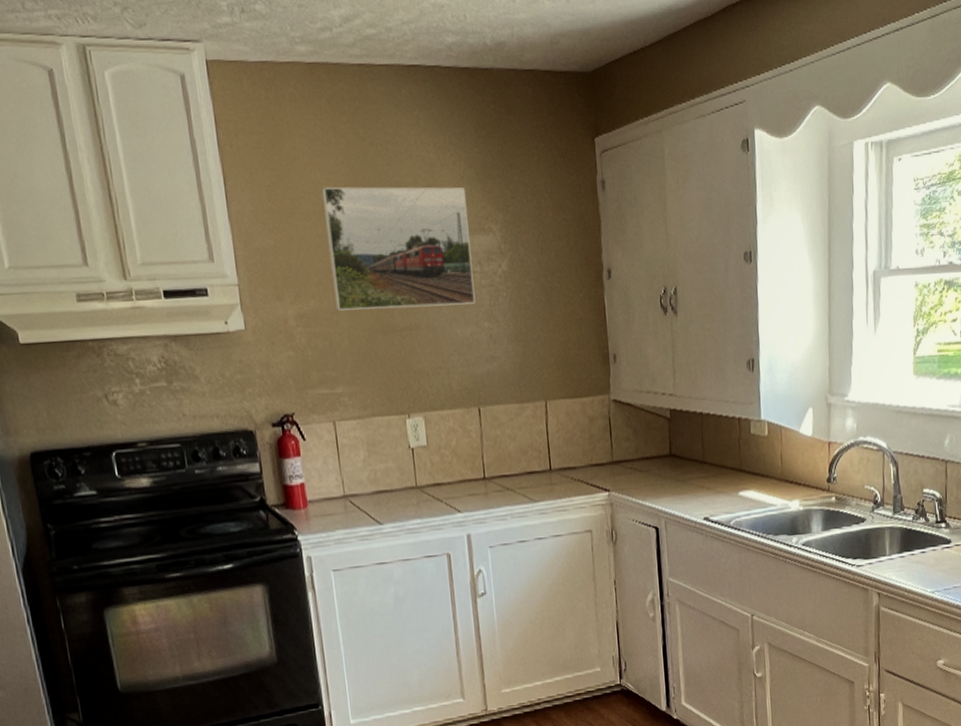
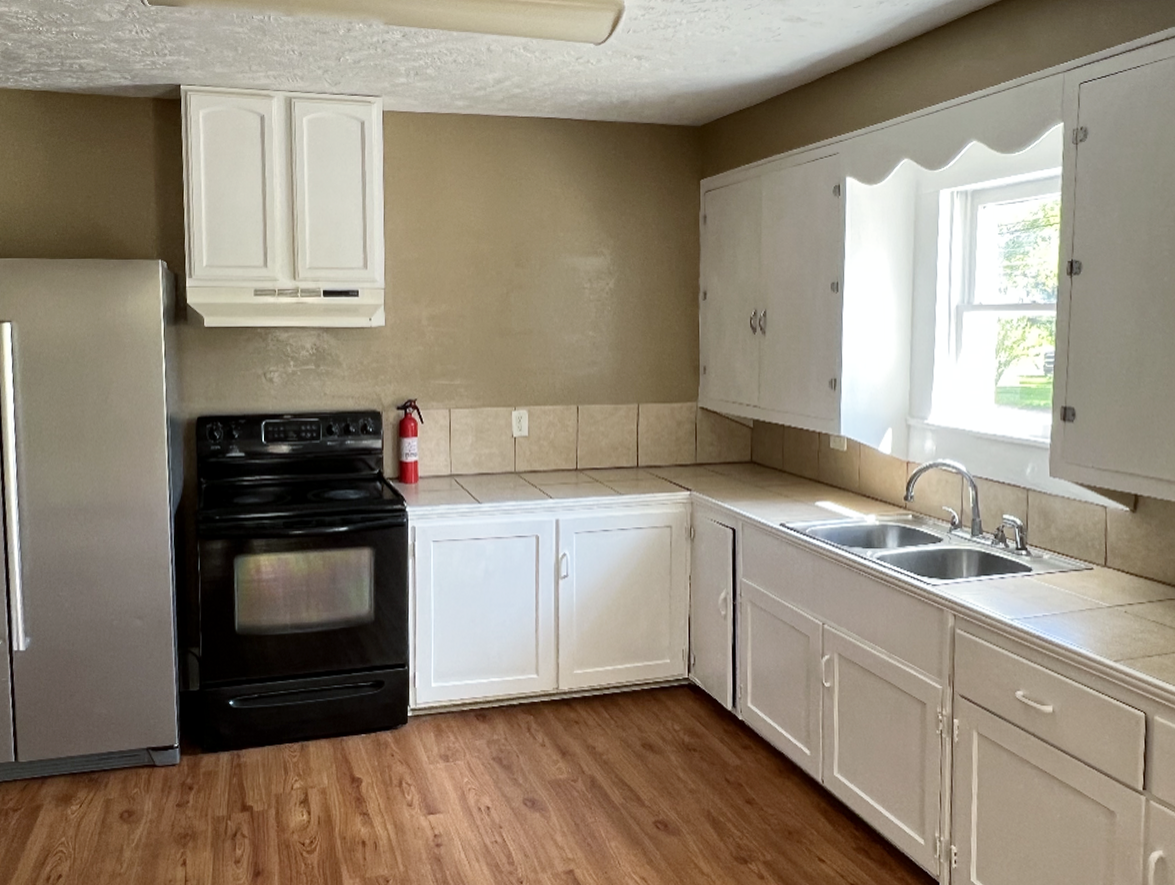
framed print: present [321,186,476,311] -> none [462,212,583,316]

